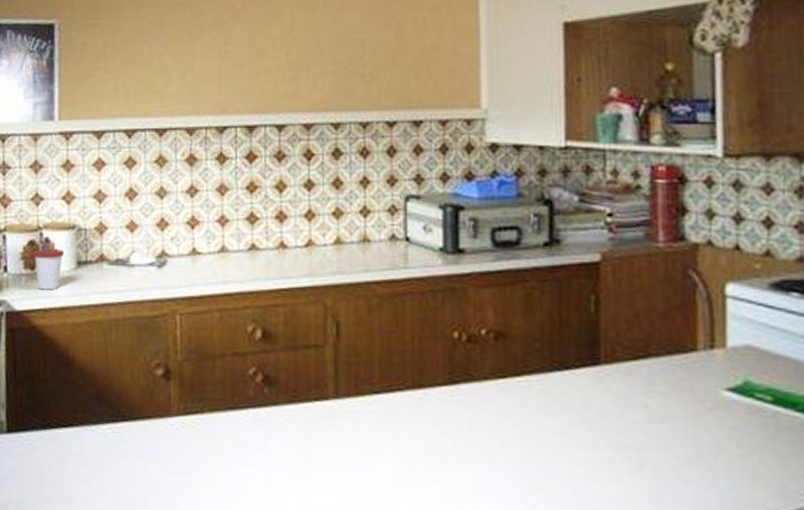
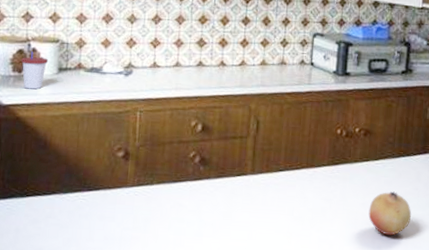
fruit: none [513,423,583,491] -> present [368,191,412,236]

